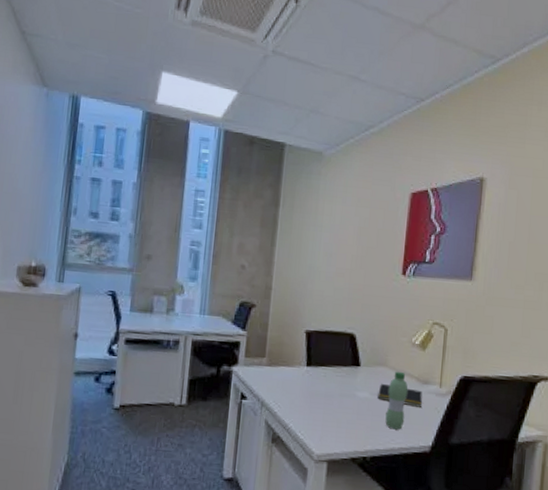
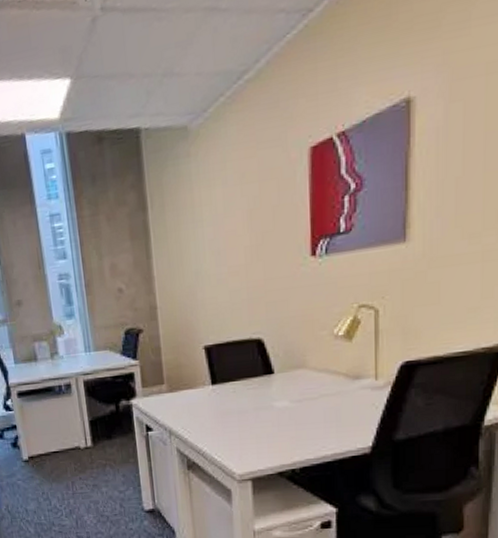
notepad: present [377,383,423,407] -> none [299,387,354,407]
water bottle: present [385,371,408,430] -> none [311,370,336,436]

